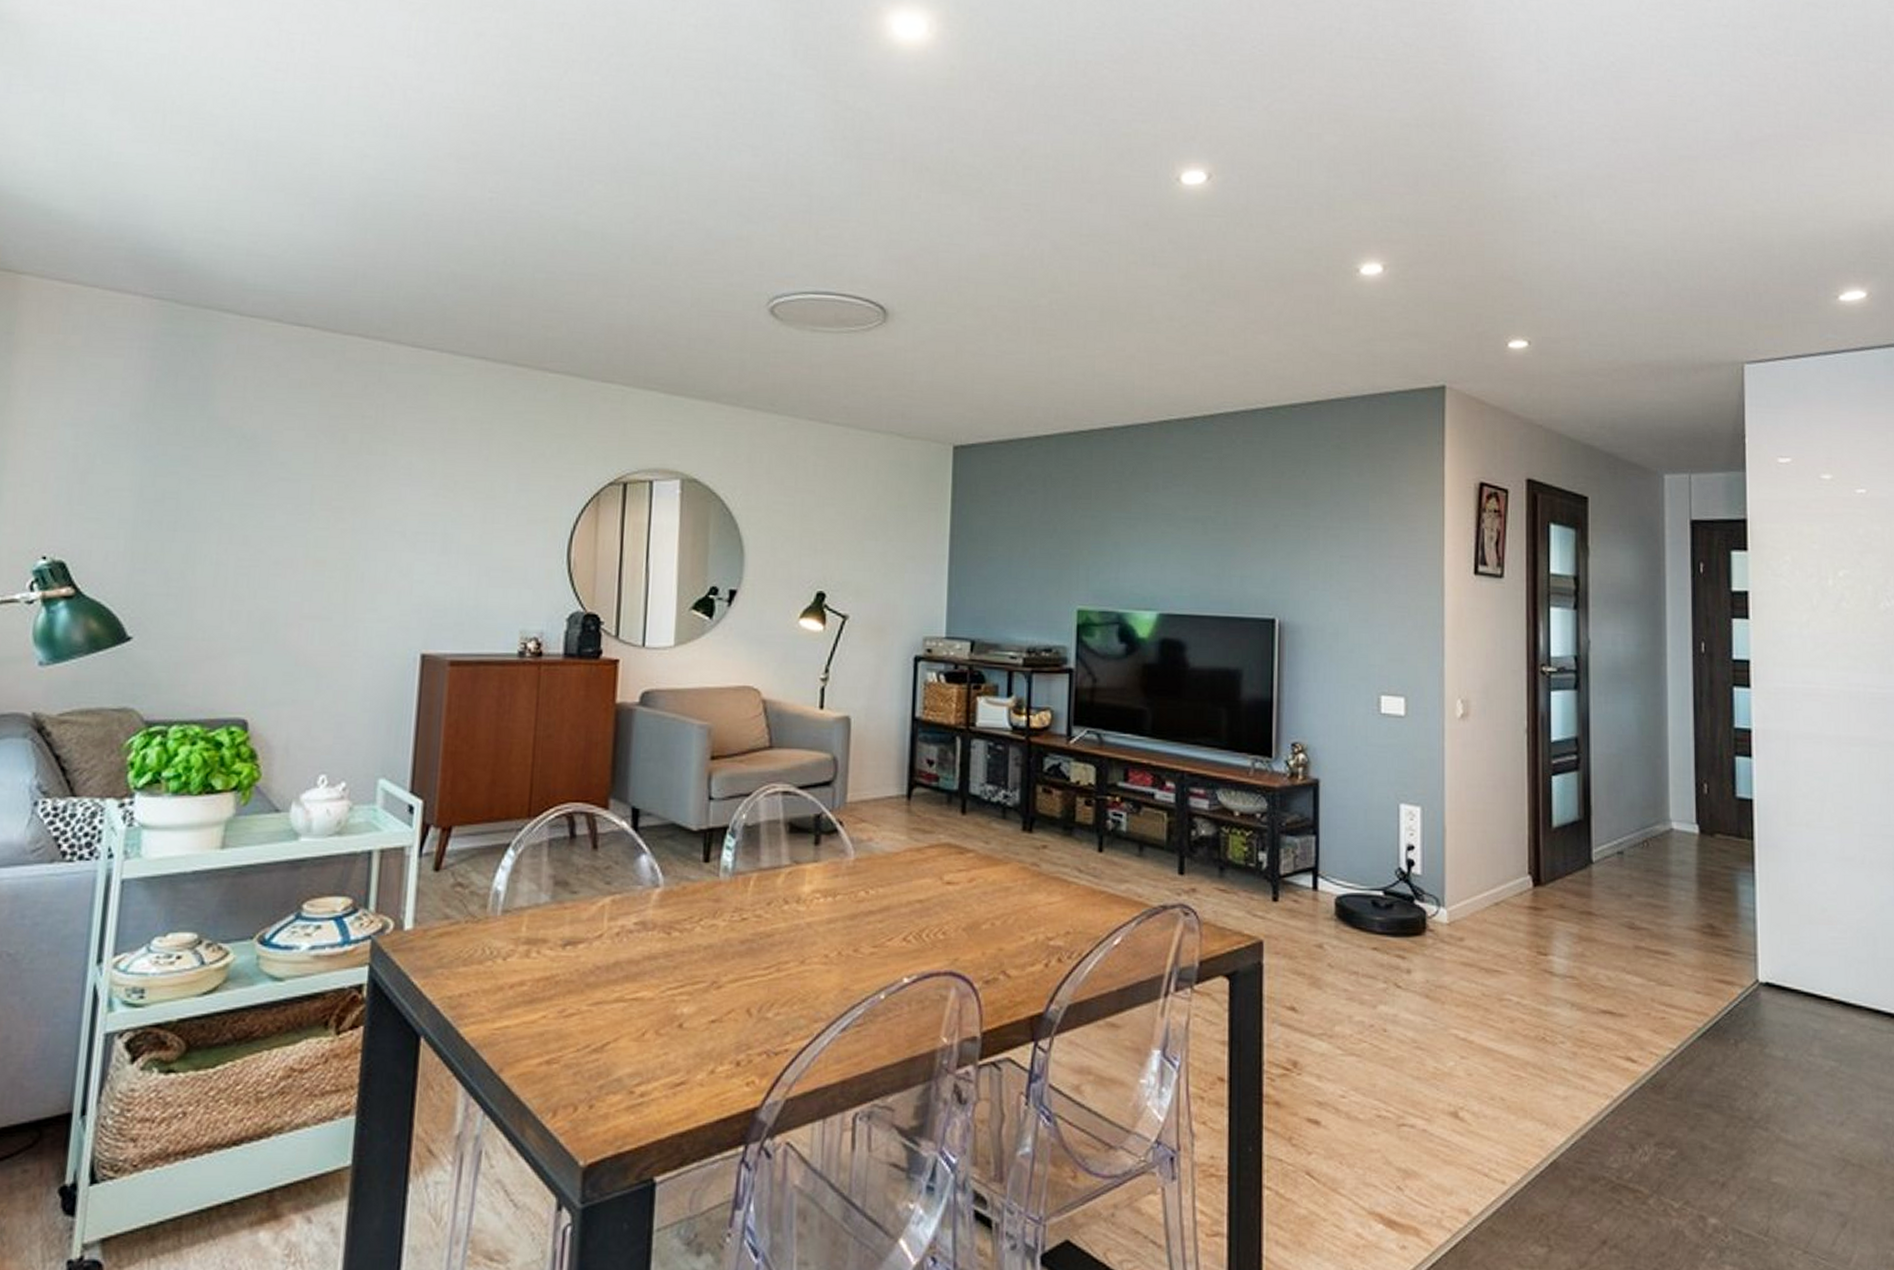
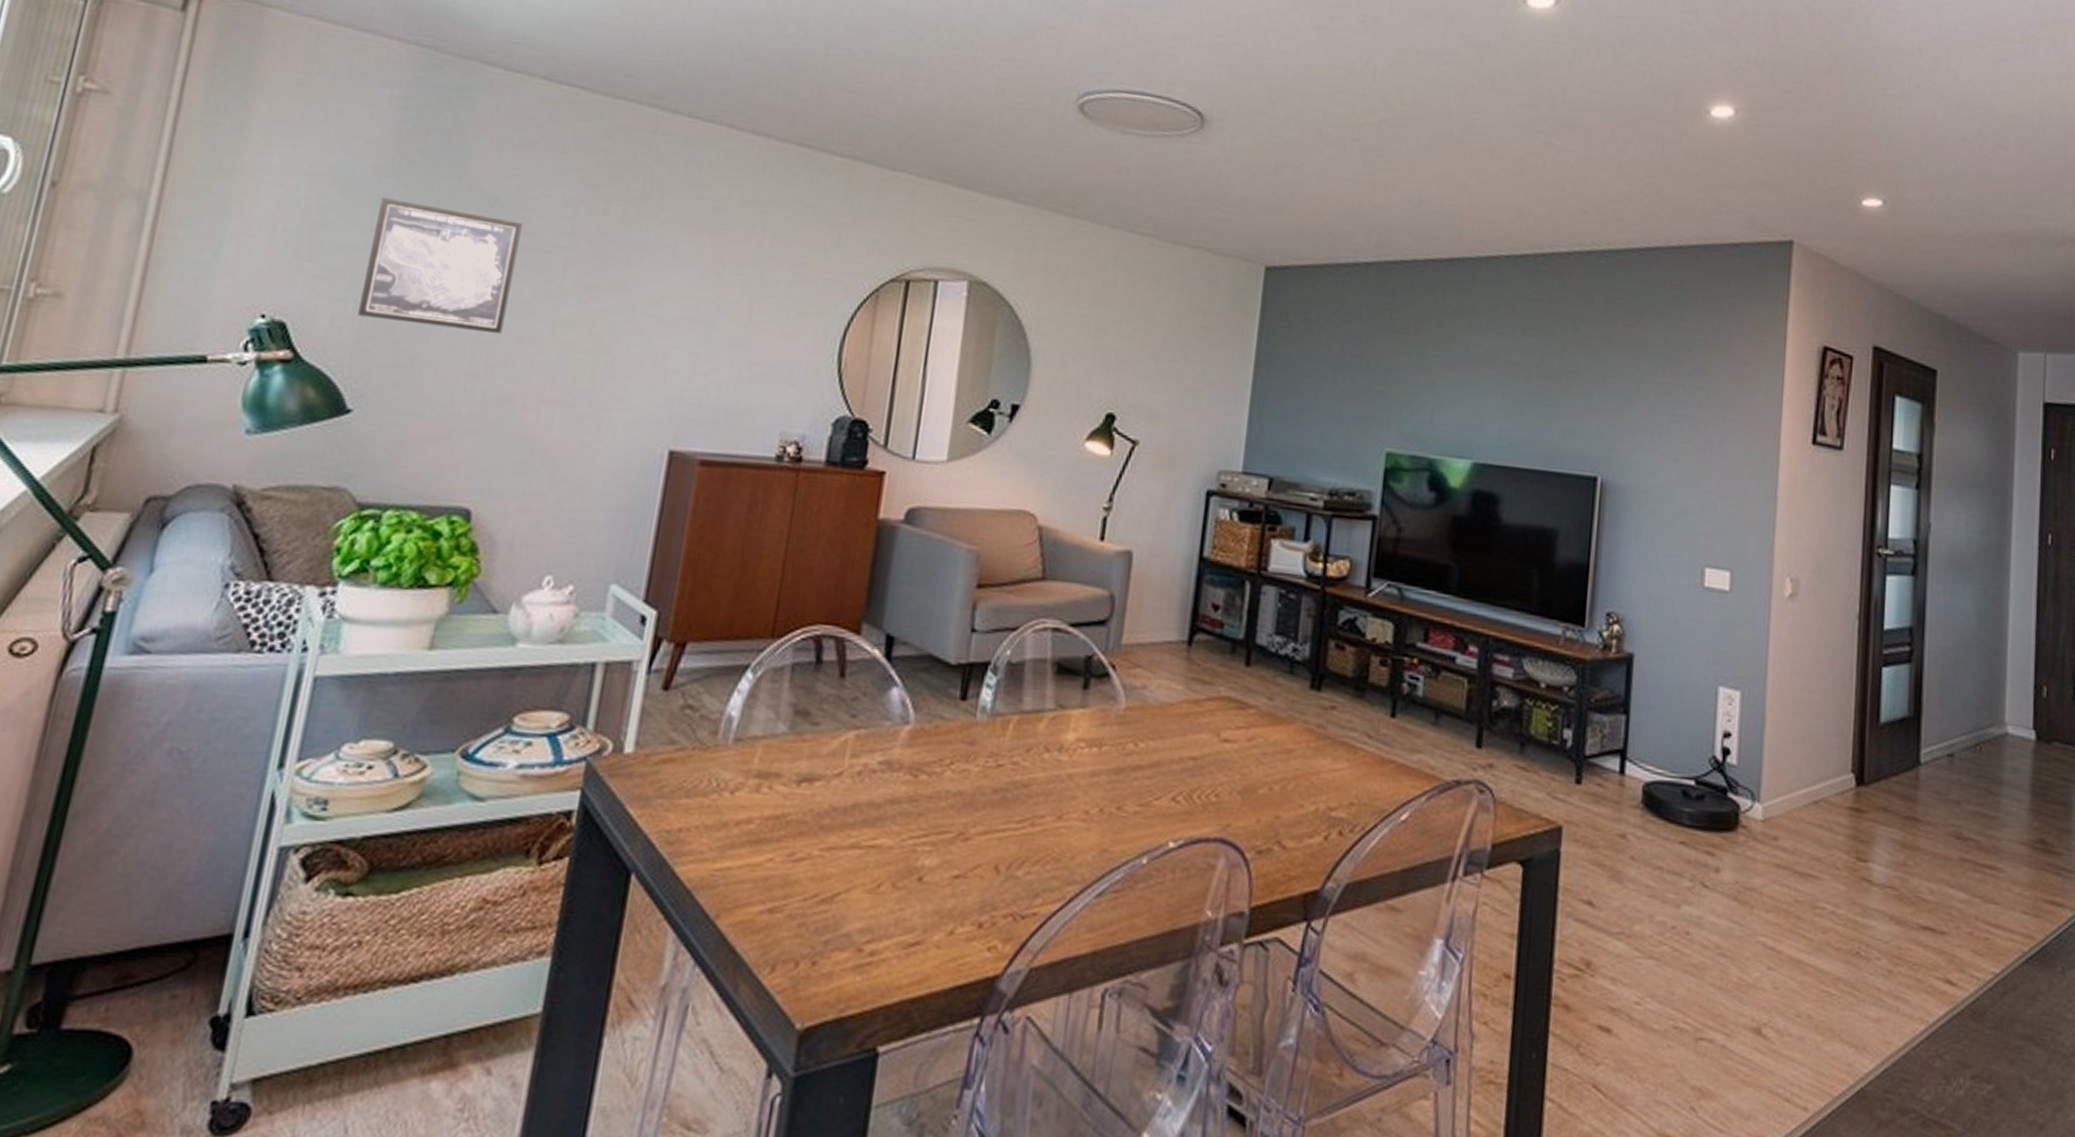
wall art: none [129,442,270,558] -> present [357,198,523,333]

